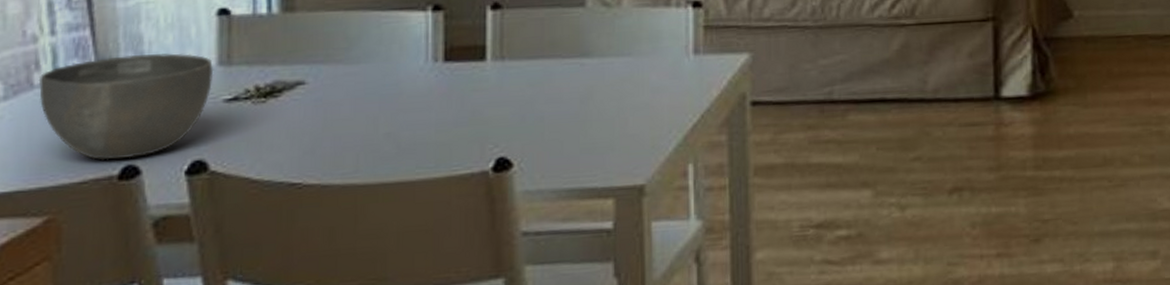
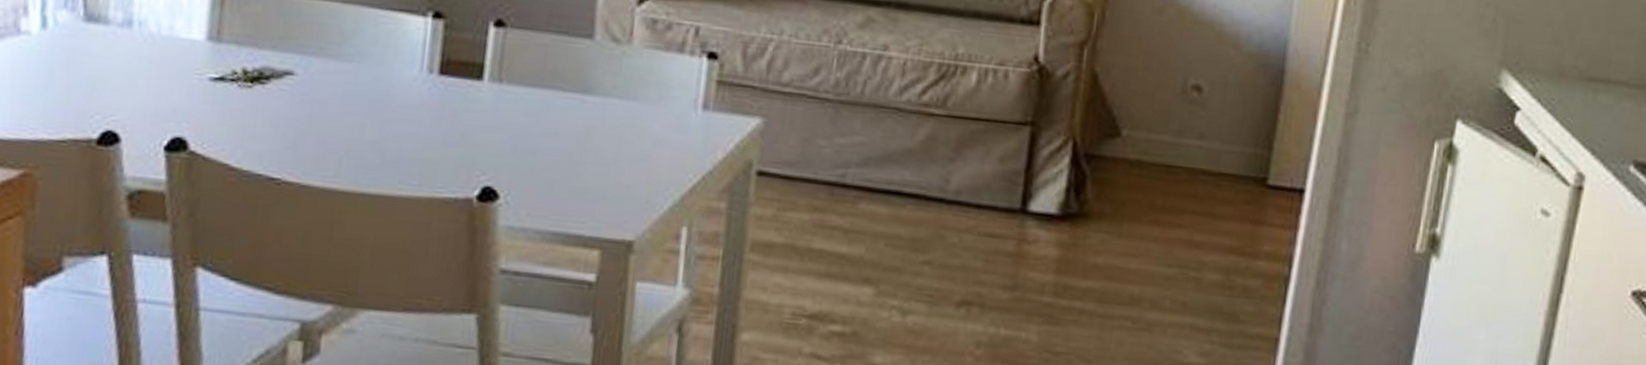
bowl: present [38,53,214,161] -> none [25,13,203,124]

